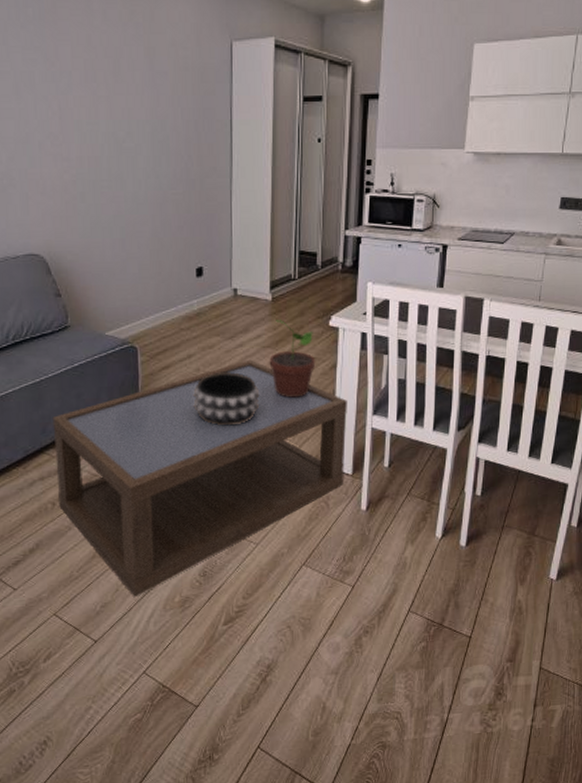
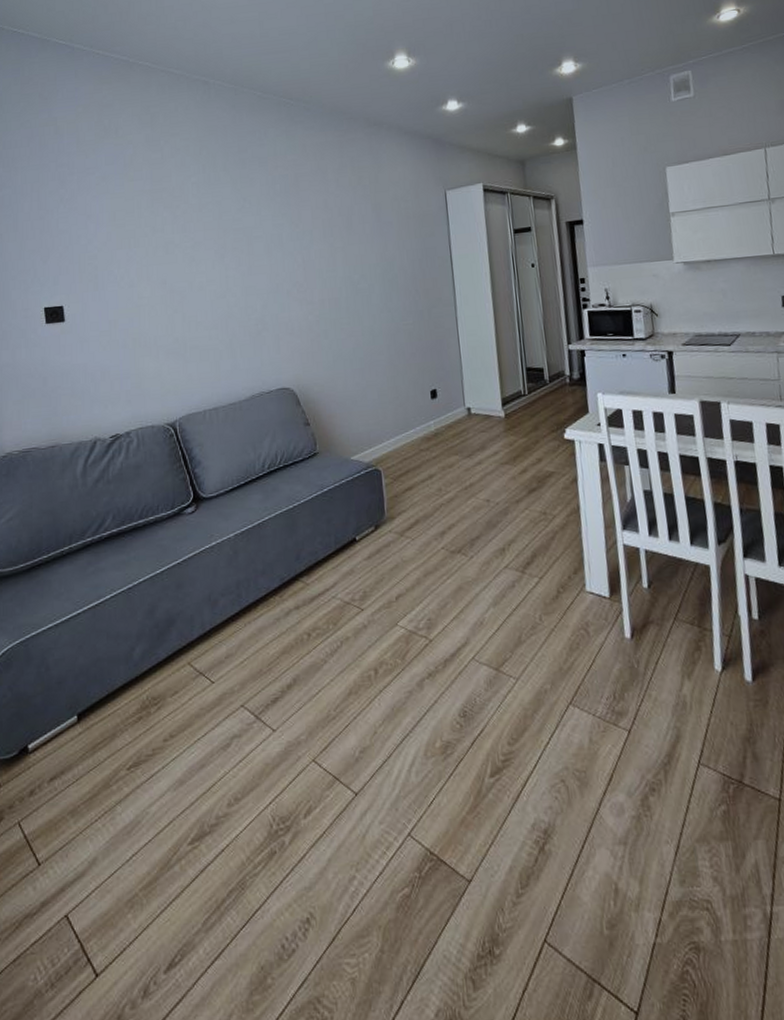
coffee table: present [52,359,347,597] -> none [305,477,602,741]
decorative bowl: present [193,372,260,426] -> none [437,491,503,547]
potted plant: present [269,320,316,397] -> none [508,435,556,515]

